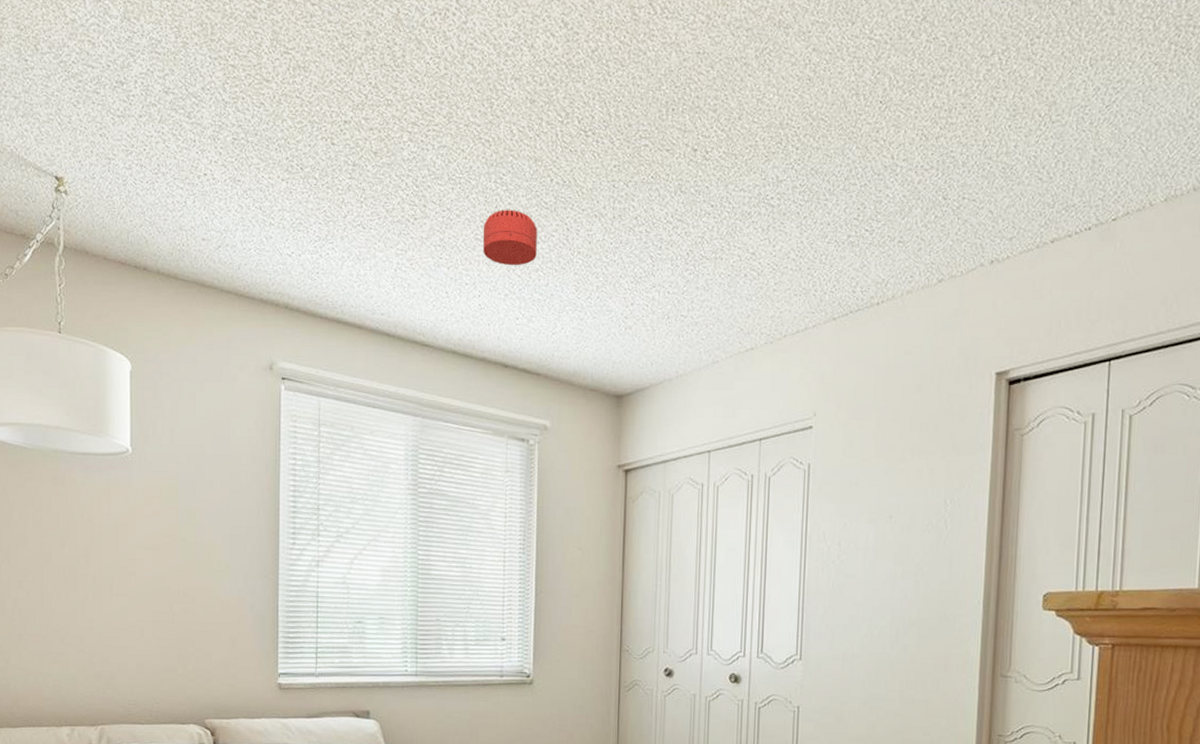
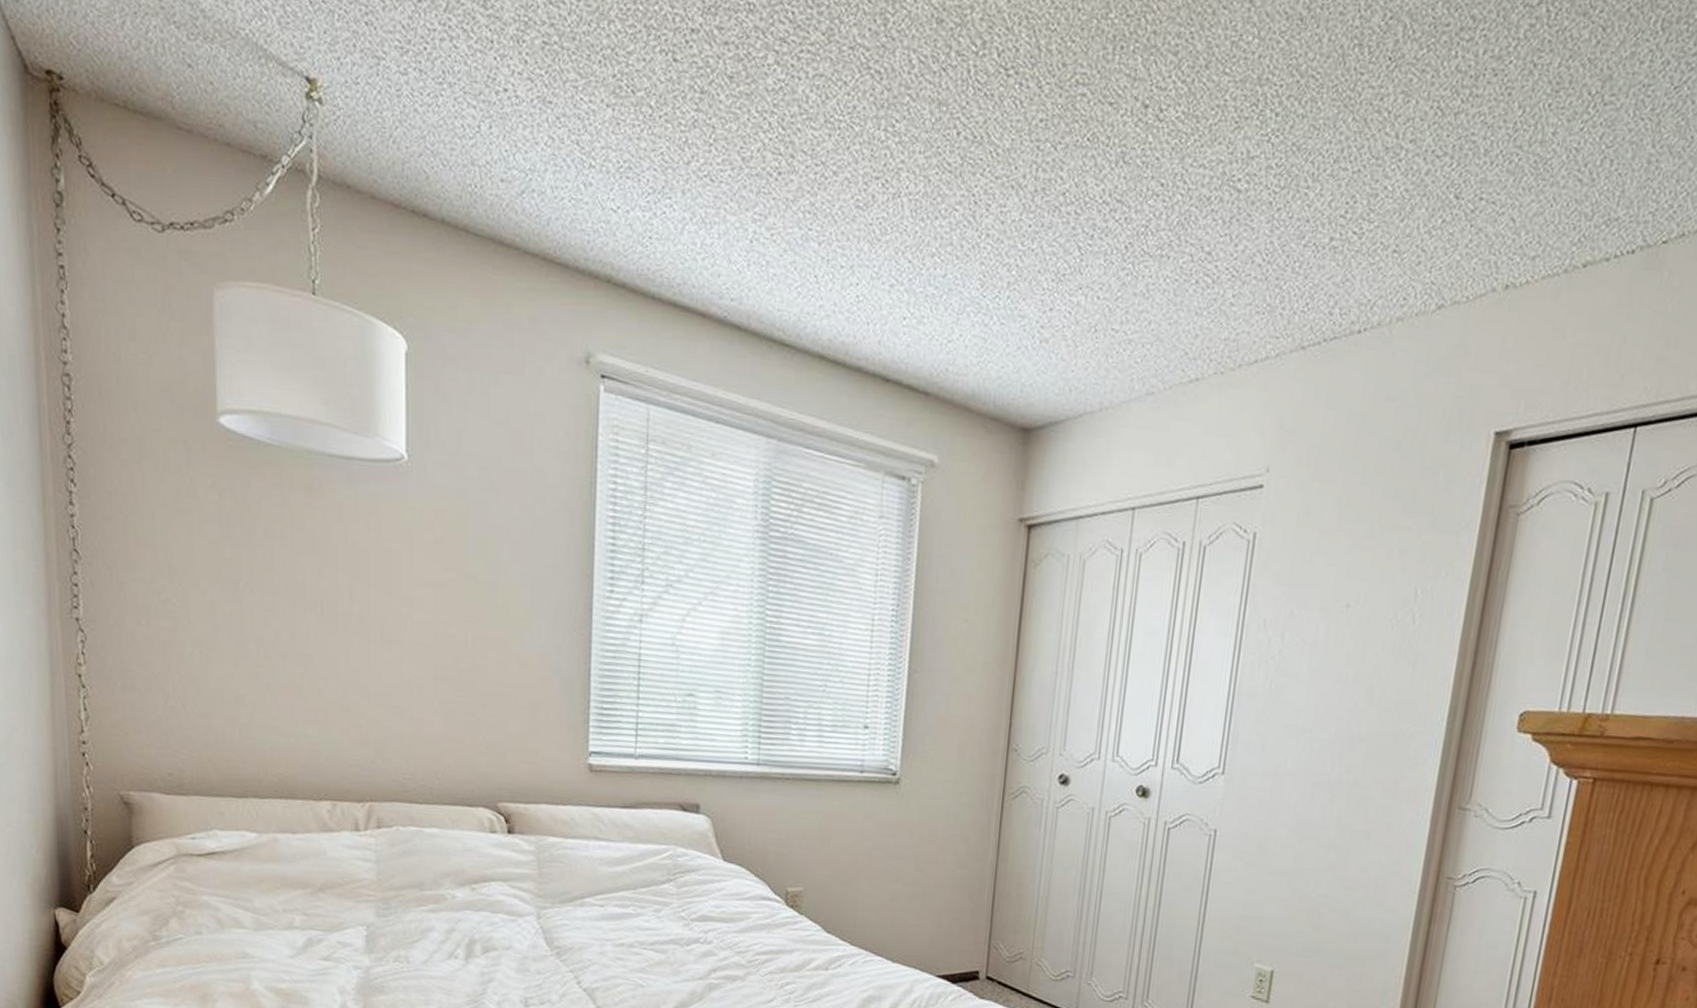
smoke detector: present [482,210,537,266] -> none [864,169,937,248]

